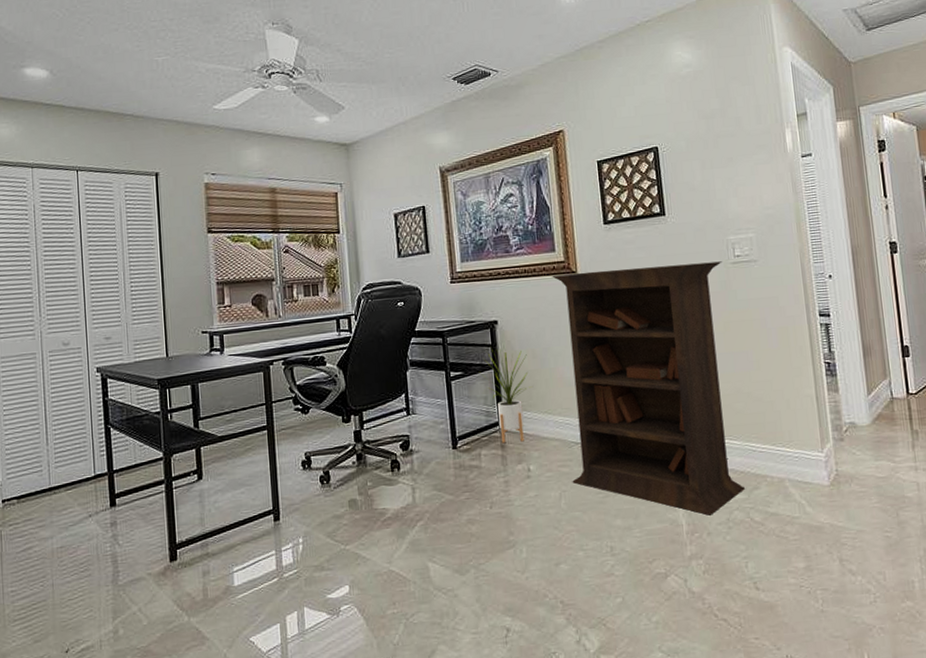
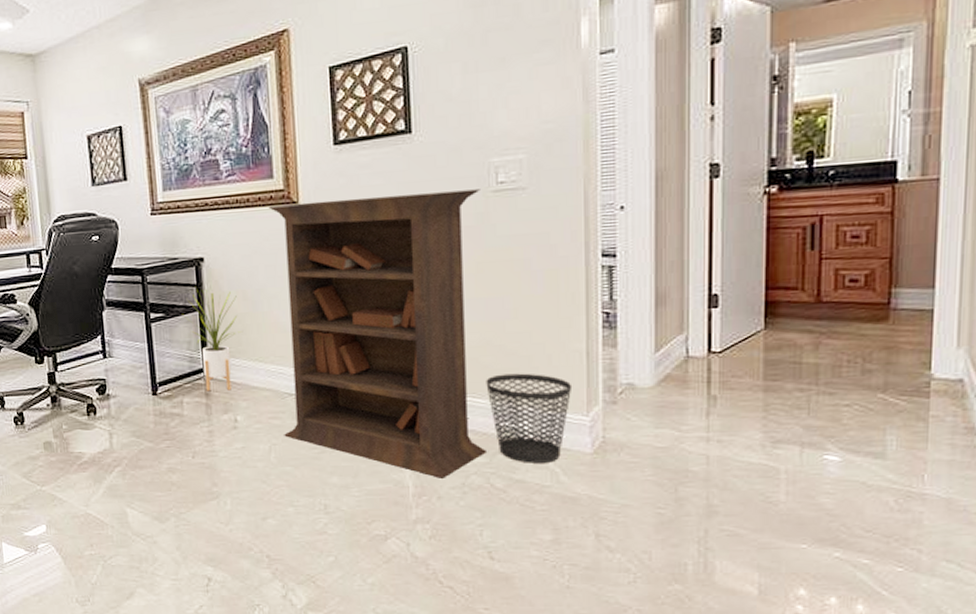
wastebasket: none [739,416,808,497] -> present [486,373,573,463]

